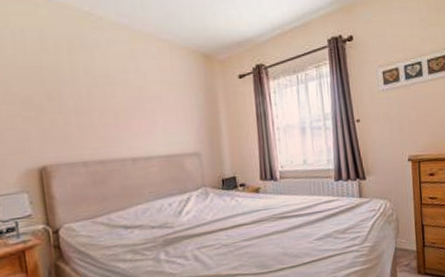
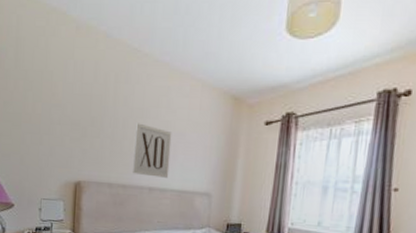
wall art: none [102,91,152,147] -> present [132,123,172,178]

